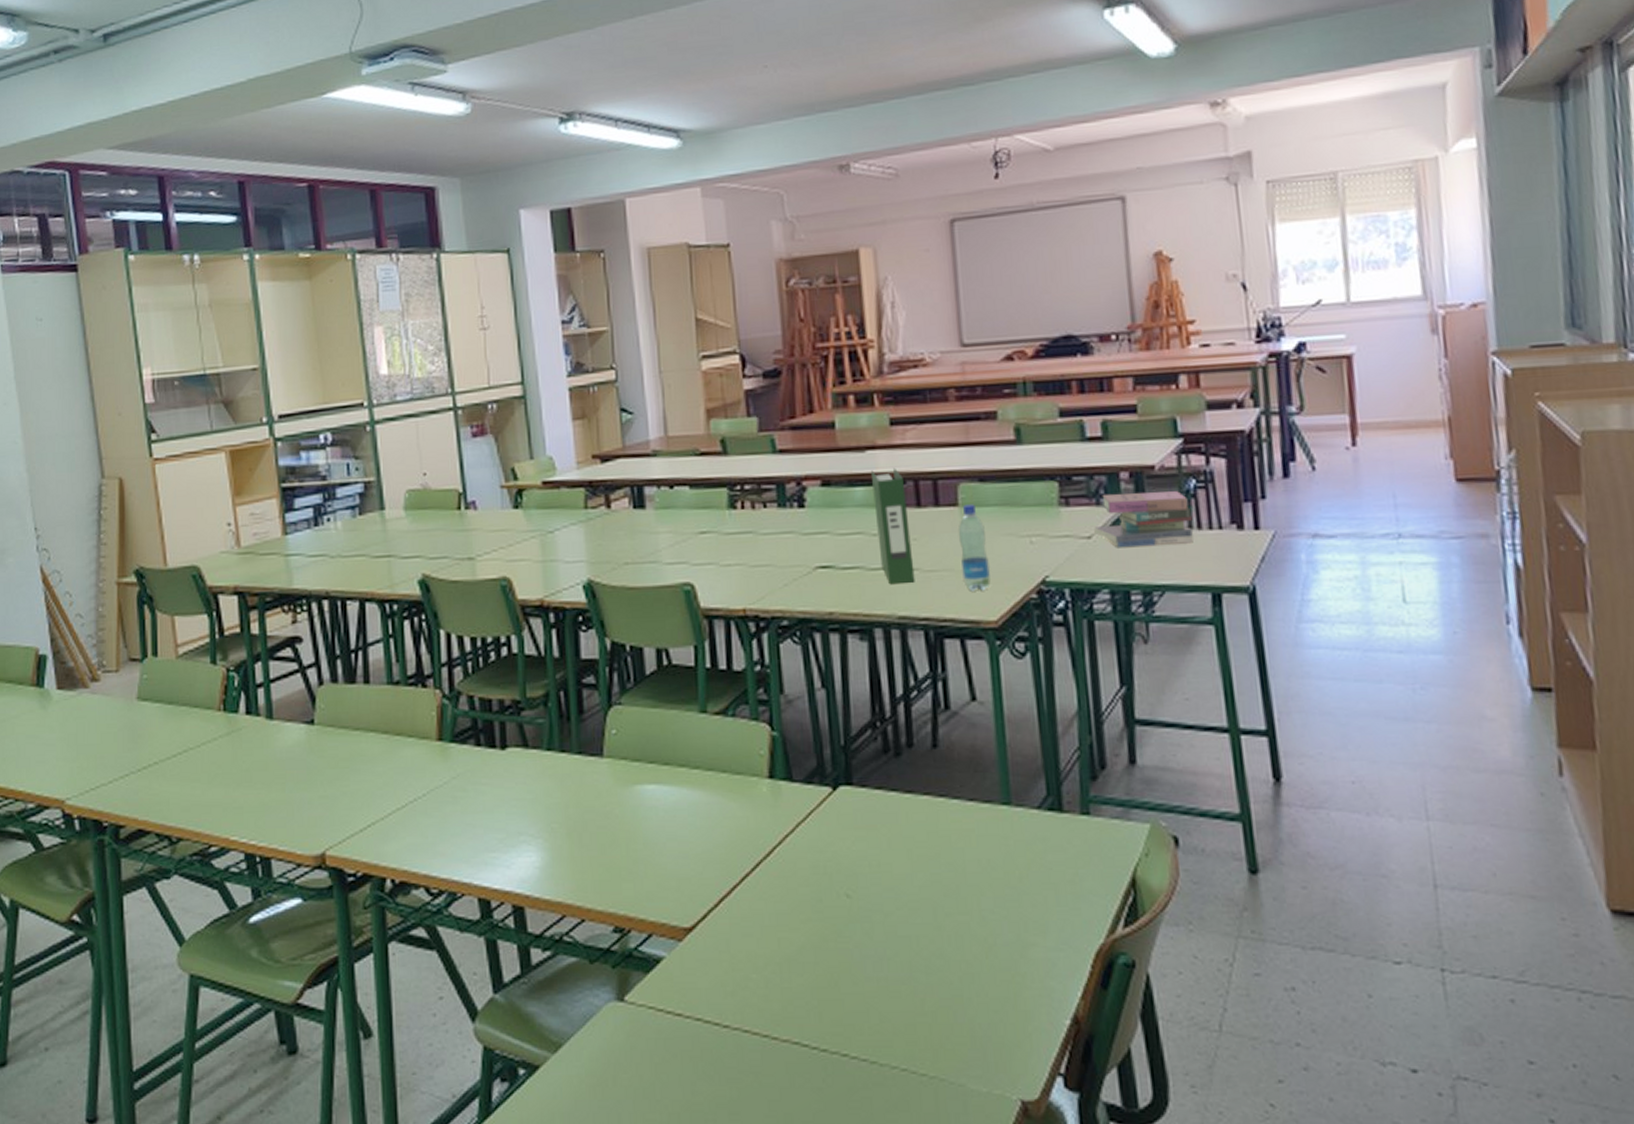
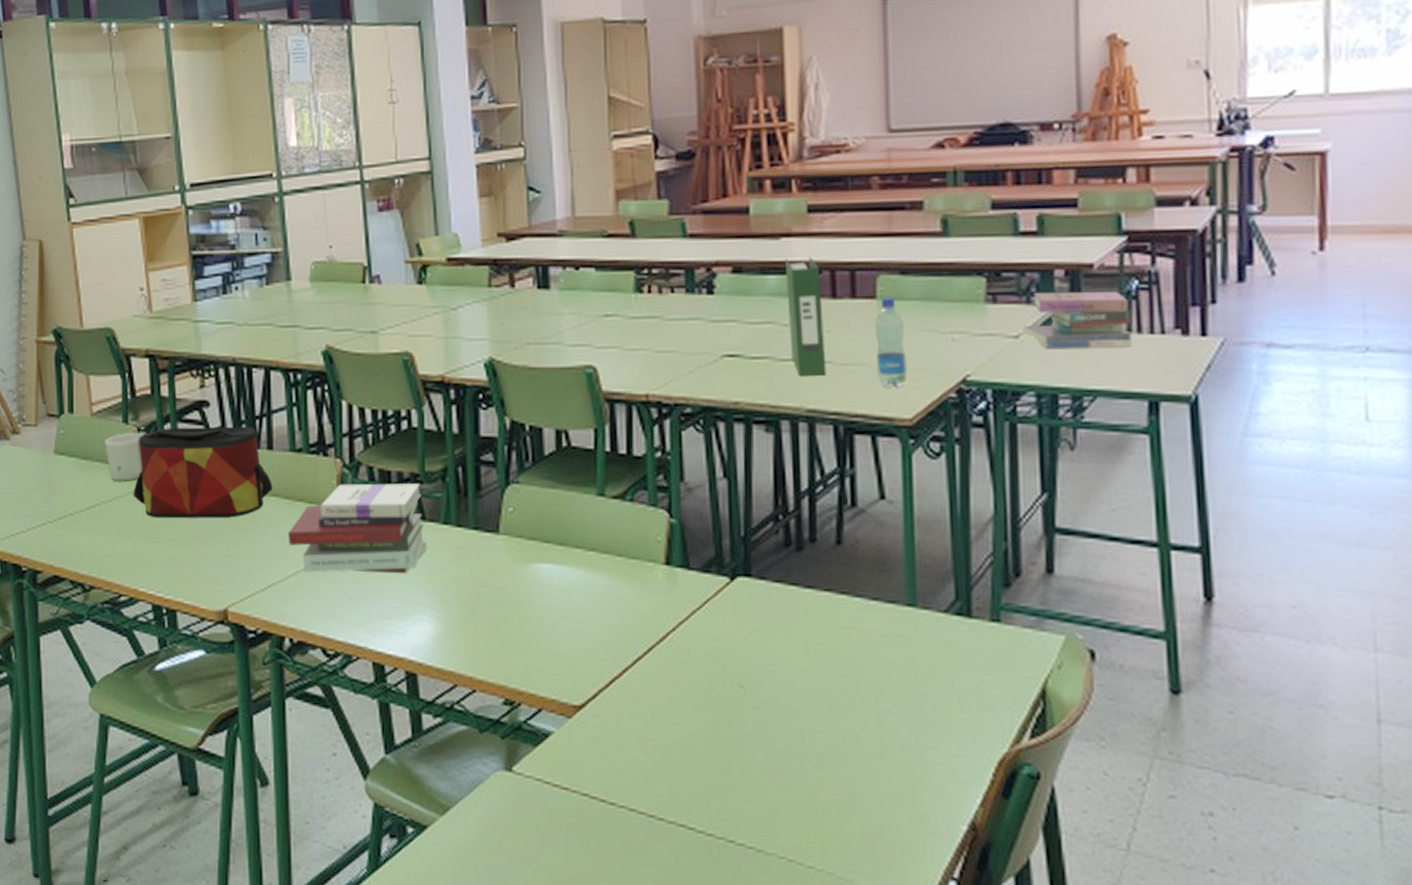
mug: none [192,672,233,725] -> present [105,432,144,481]
bag: none [222,661,370,762] -> present [133,426,273,518]
books: none [386,711,532,809] -> present [287,483,428,573]

